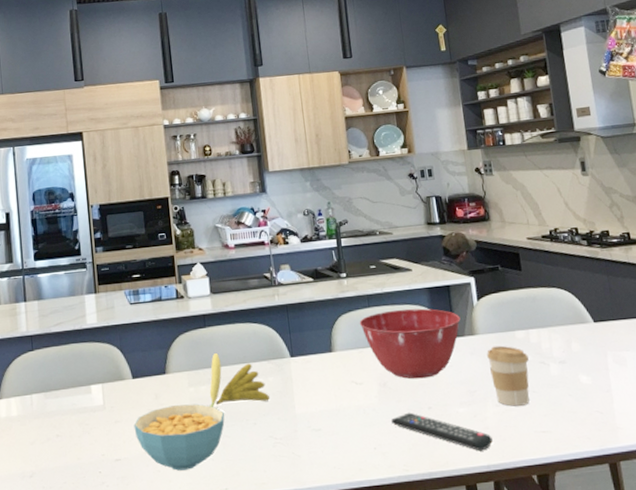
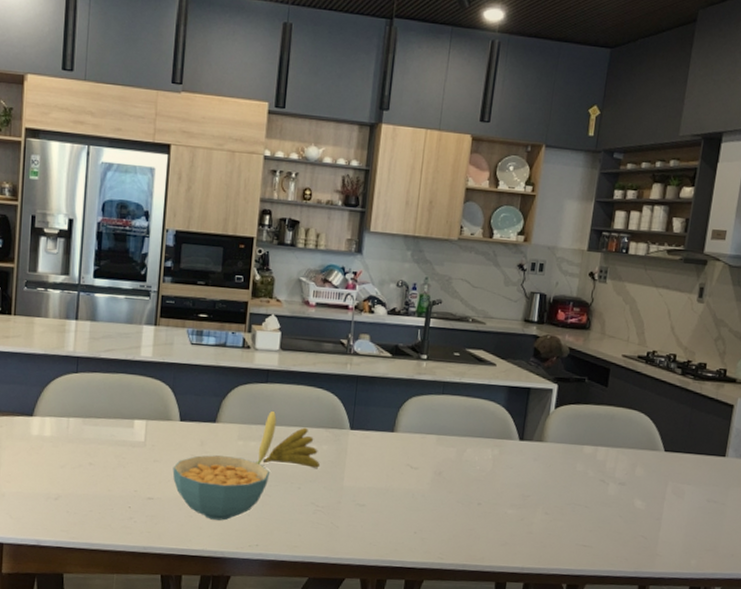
mixing bowl: present [359,308,461,379] -> none [428,401,533,475]
remote control: present [390,412,493,451] -> none [437,504,534,553]
coffee cup: present [487,345,530,407] -> none [548,456,590,518]

